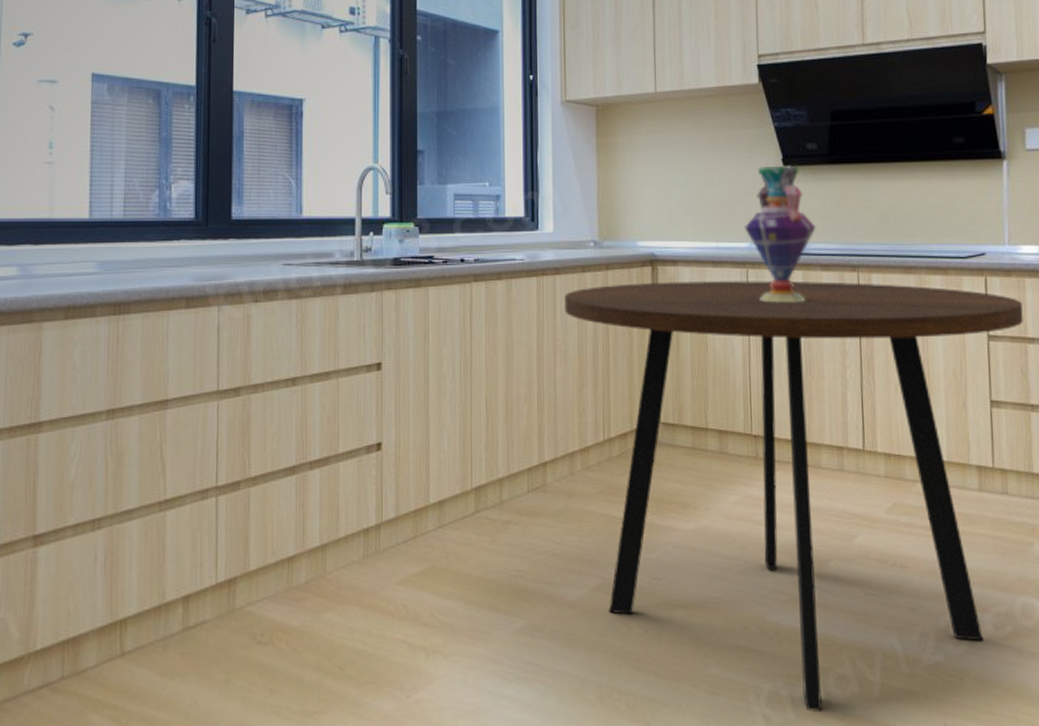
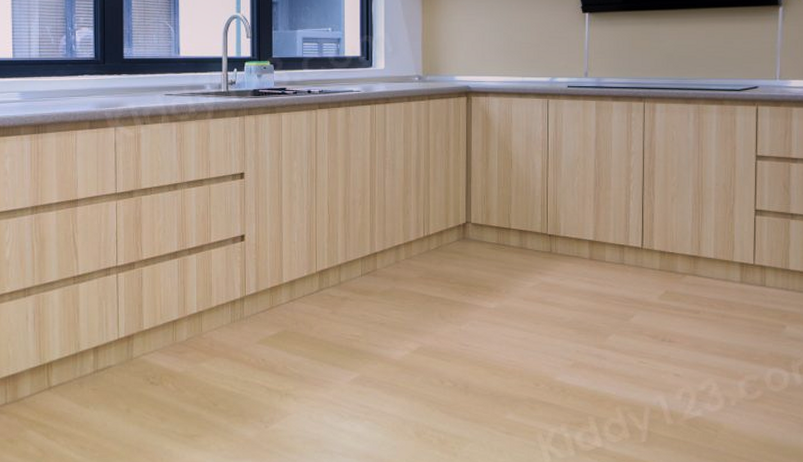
dining table: present [564,281,1023,711] -> none [393,109,788,451]
vase: present [745,165,816,303] -> none [547,12,609,127]

